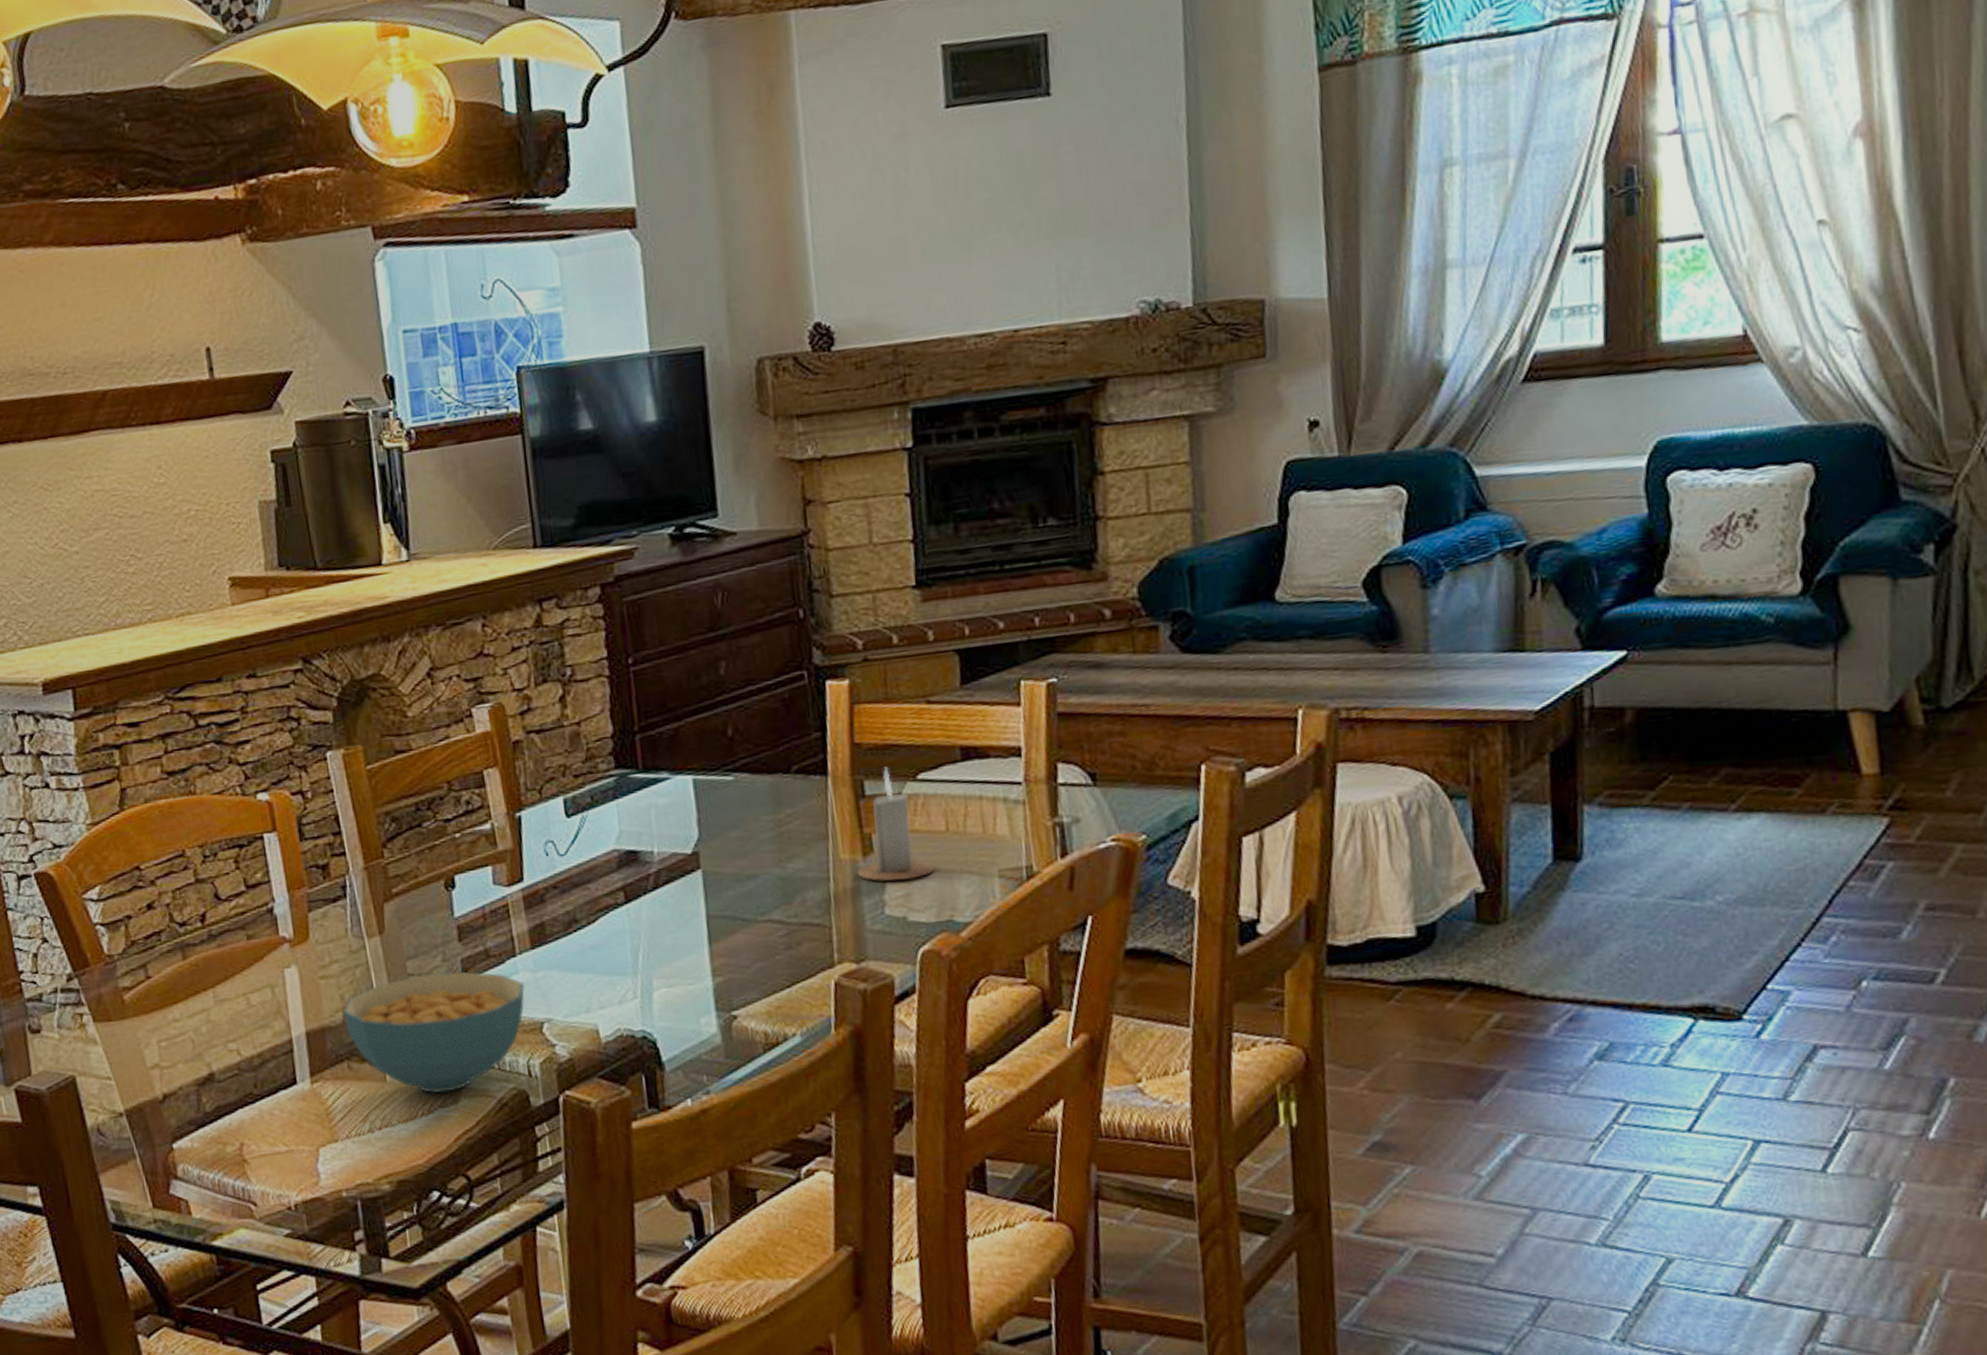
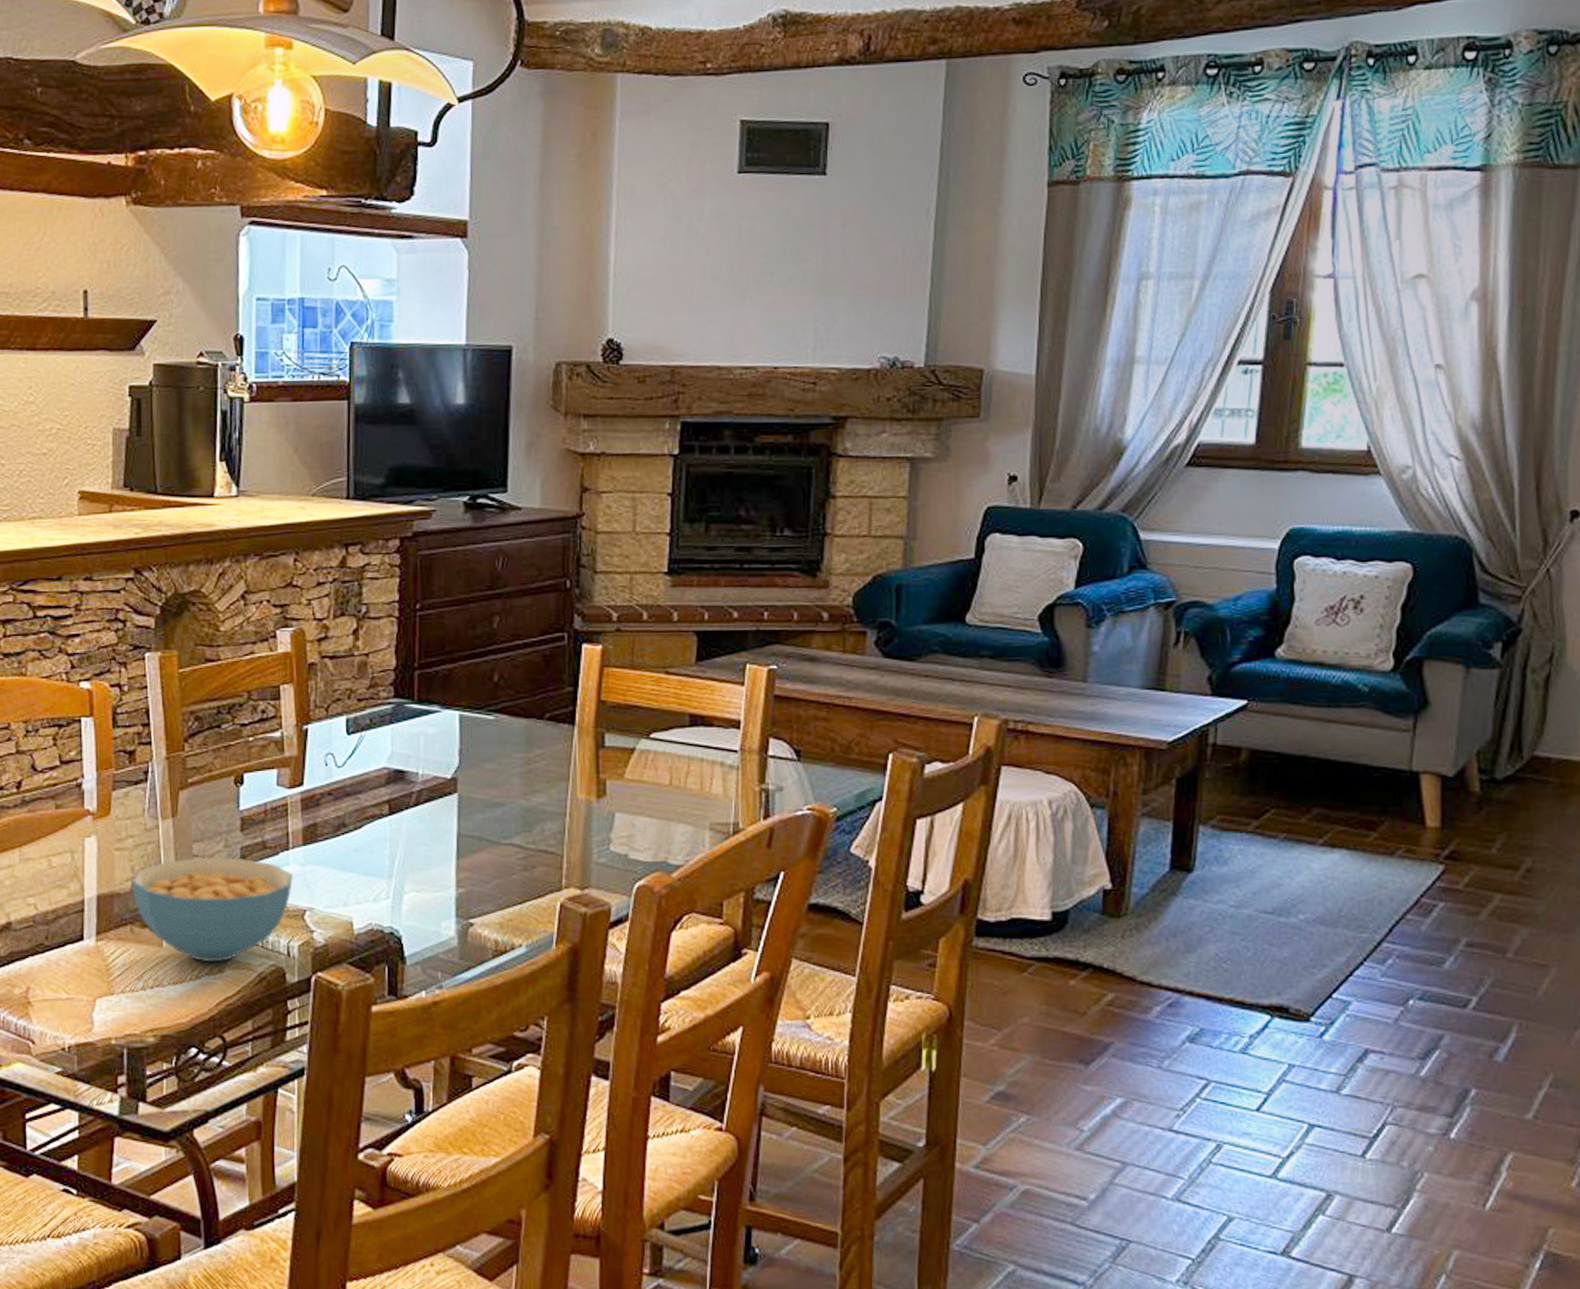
candle: present [858,767,934,881] -> none [591,724,656,823]

